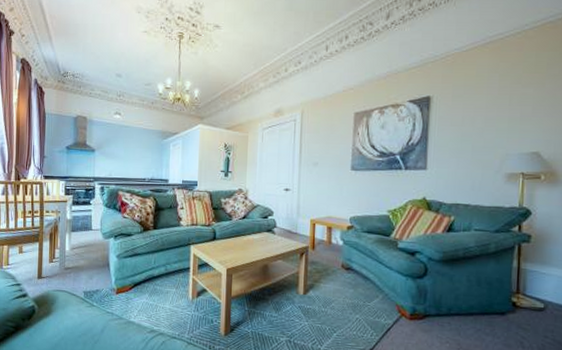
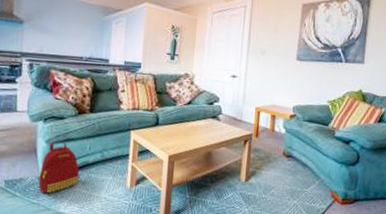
backpack: none [111,254,146,304] -> present [38,139,80,194]

